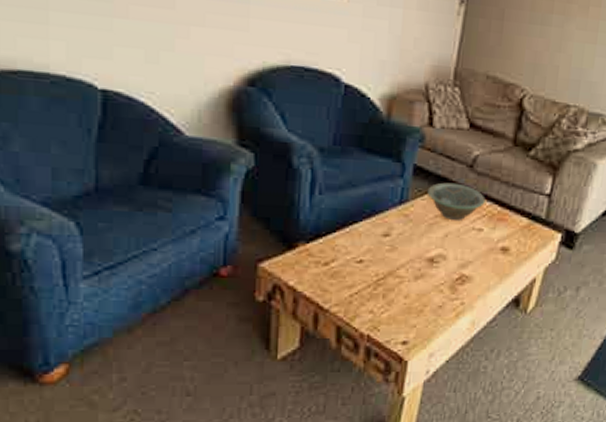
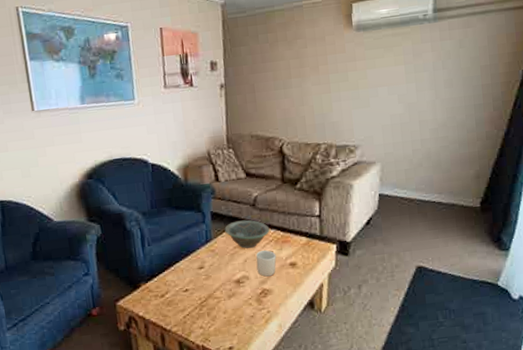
mug: none [458,226,487,260] -> present [256,250,277,277]

